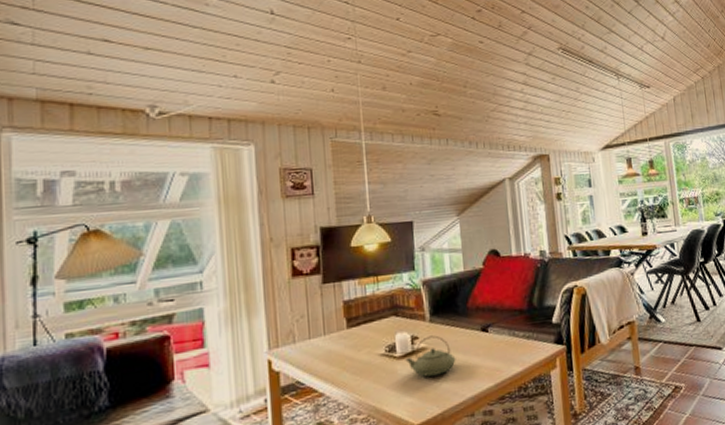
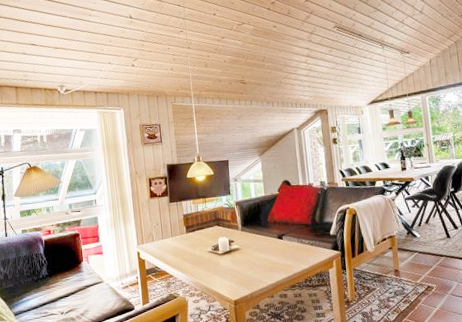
teapot: present [405,335,456,377] -> none [225,240,260,268]

